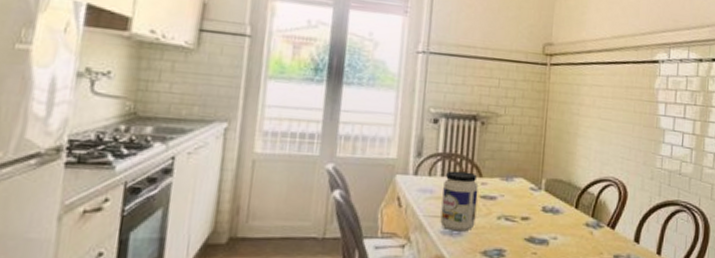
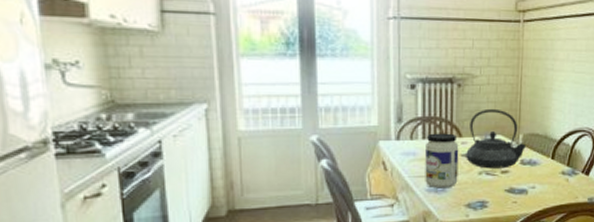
teapot: none [485,149,550,215] -> present [466,108,527,169]

